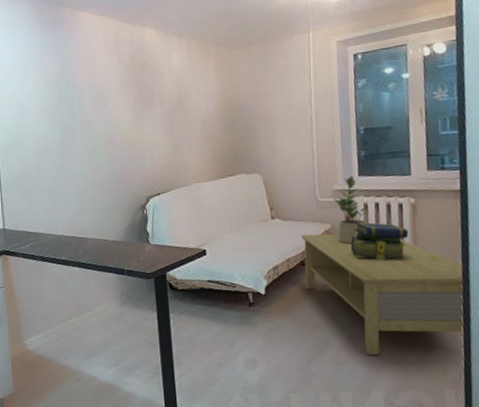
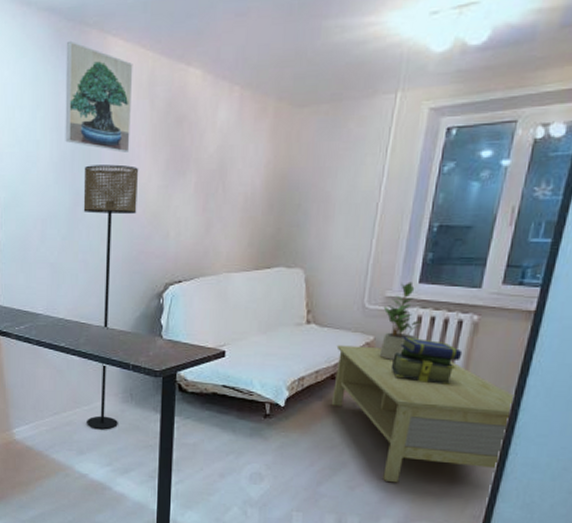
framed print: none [47,17,105,96] -> present [65,40,133,153]
floor lamp: none [69,105,120,333] -> present [83,164,139,430]

